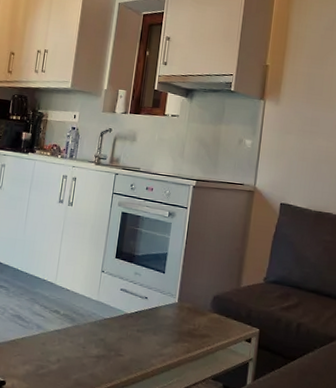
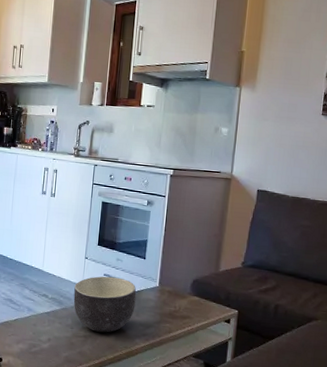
bowl: none [87,291,154,353] -> present [73,276,137,333]

